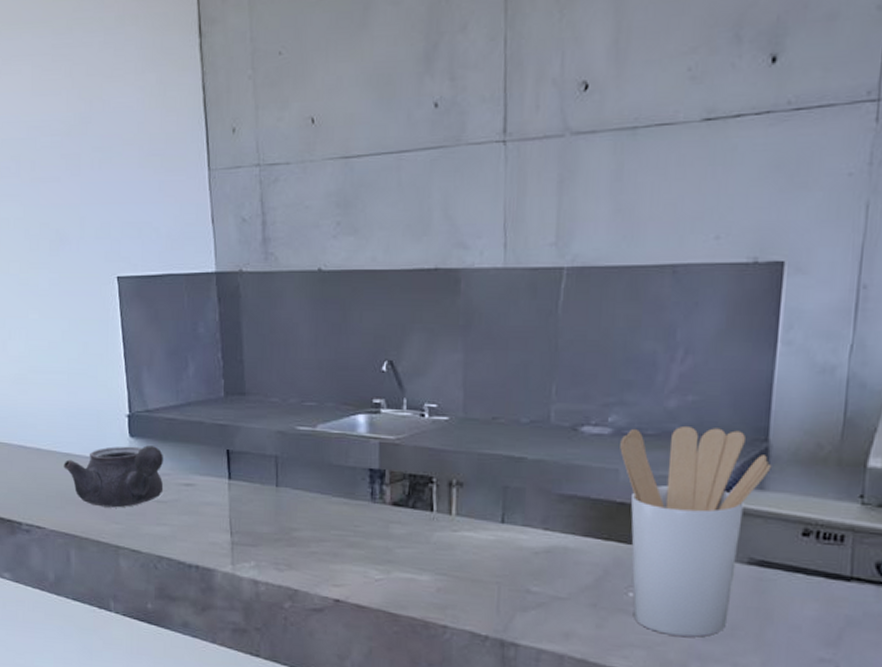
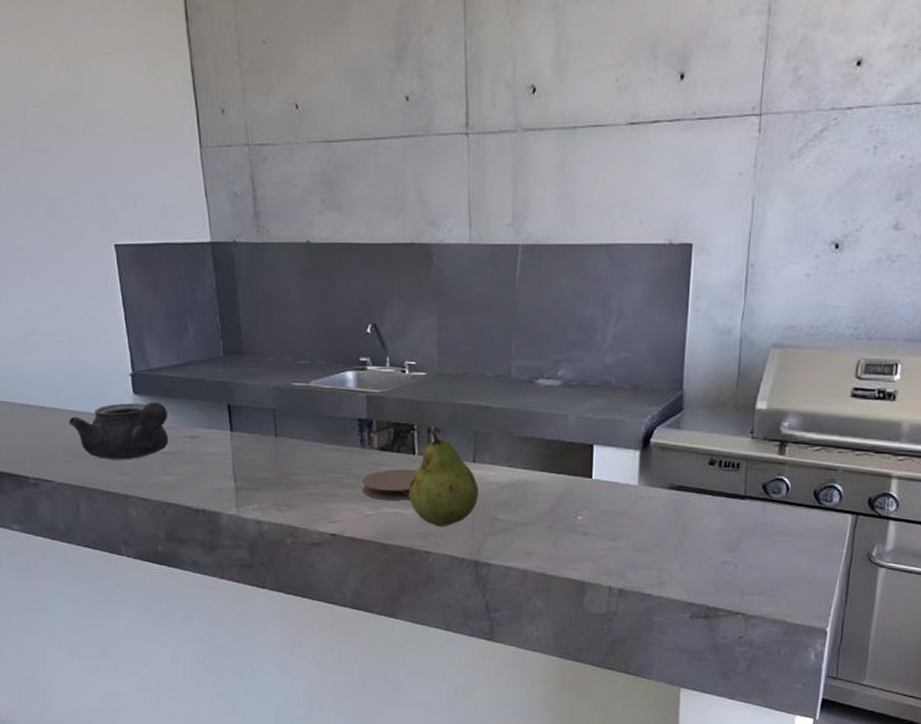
coaster: none [370,527,435,565] -> present [362,468,418,500]
fruit: none [425,484,508,598] -> present [409,430,479,527]
utensil holder: present [620,425,772,637] -> none [568,377,686,550]

